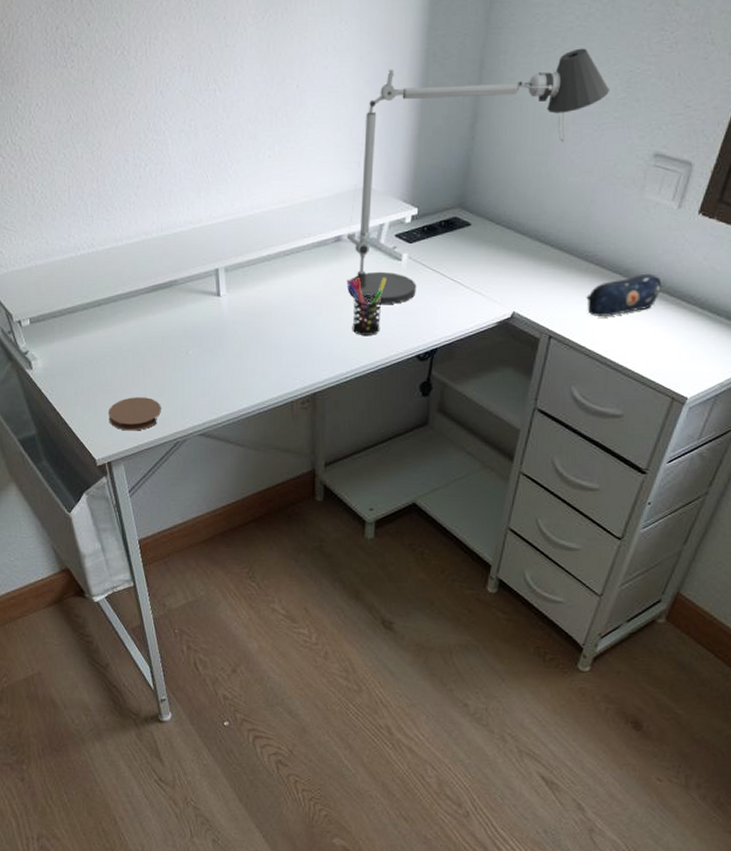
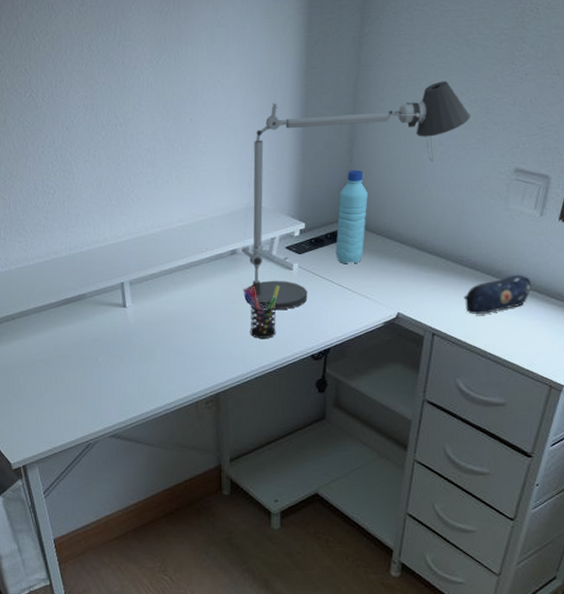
coaster: present [107,397,161,431] -> none [22,403,73,435]
water bottle: none [449,149,489,255] -> present [335,169,368,263]

